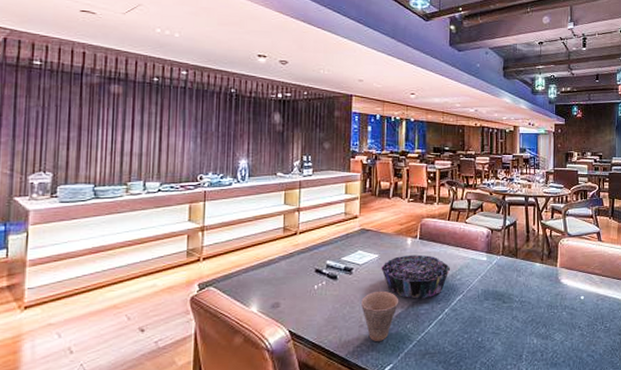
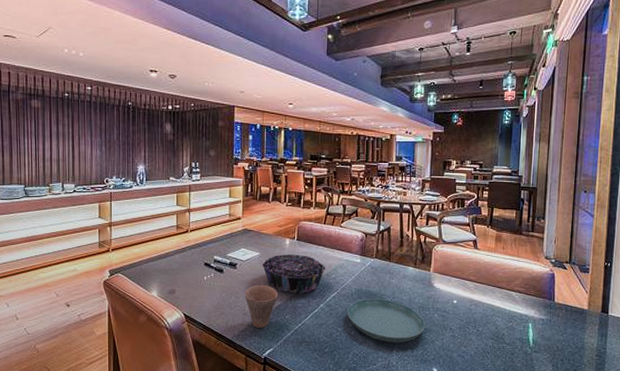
saucer: none [474,298,554,347] -> present [347,298,425,343]

